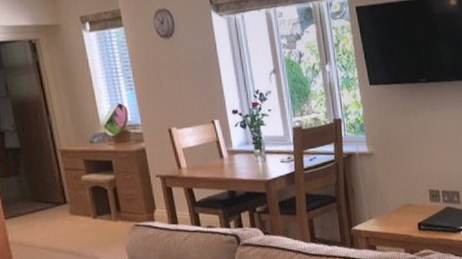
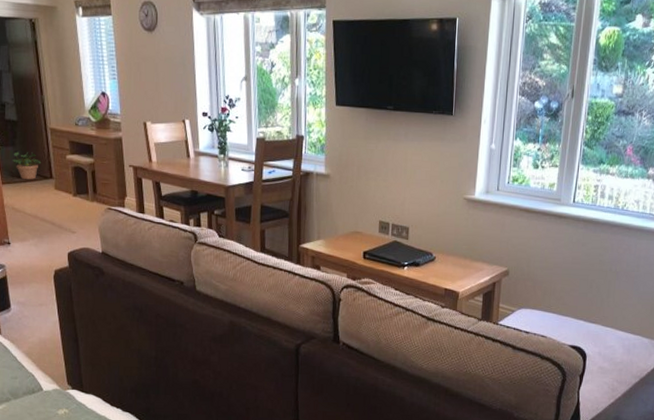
potted plant: none [17,179,53,211] -> present [13,152,42,180]

